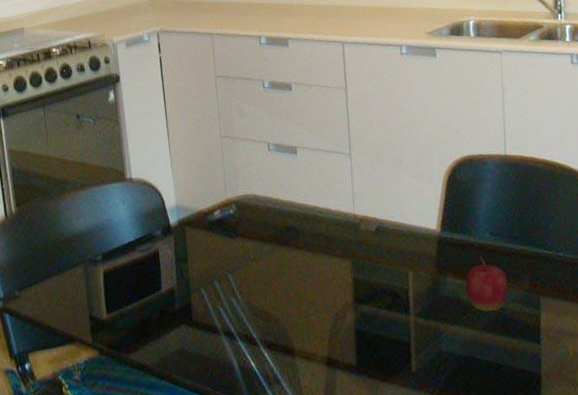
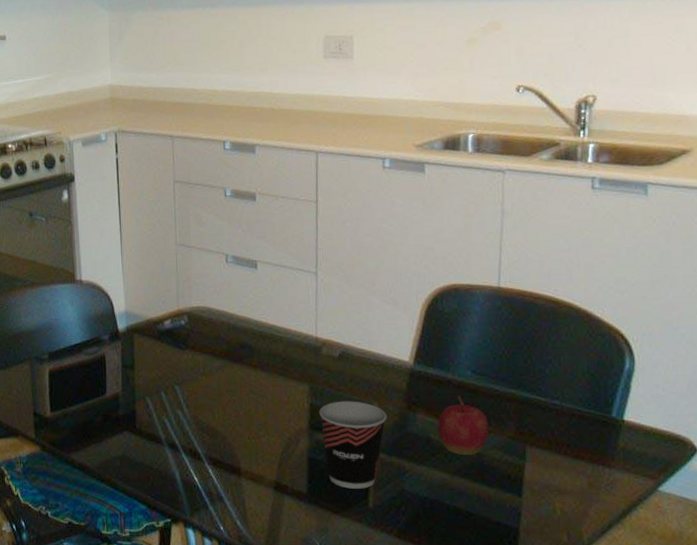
cup: none [362,271,422,356] -> present [319,401,387,489]

